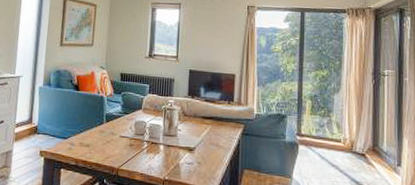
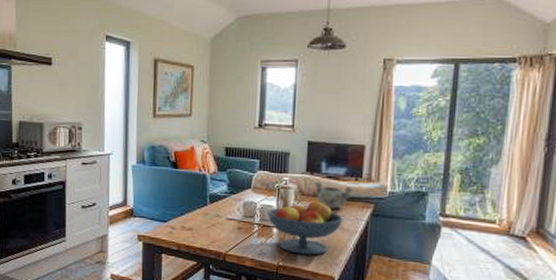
fruit bowl: none [155,121,219,170] -> present [267,201,343,256]
decorative bowl: none [195,104,227,129] -> present [314,181,354,209]

